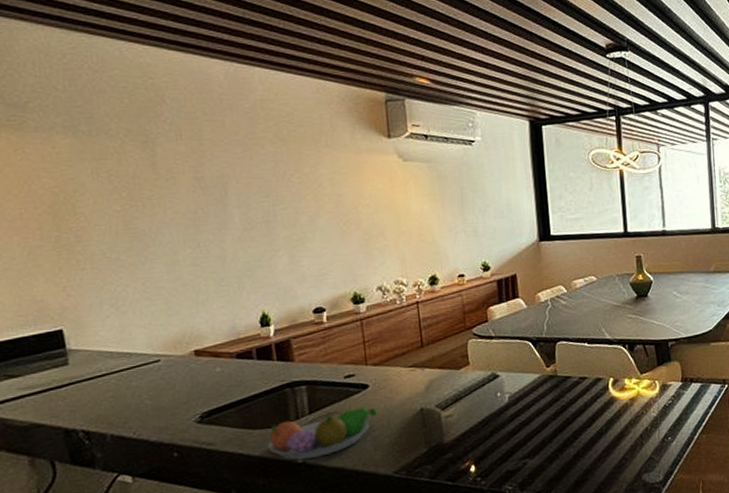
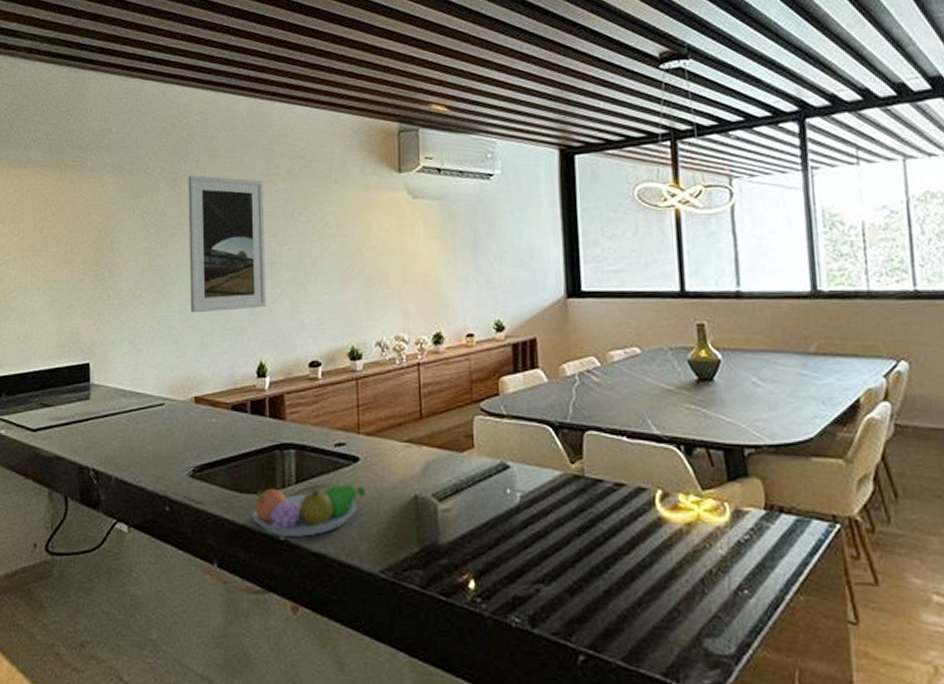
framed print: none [161,138,264,273] -> present [188,175,267,313]

